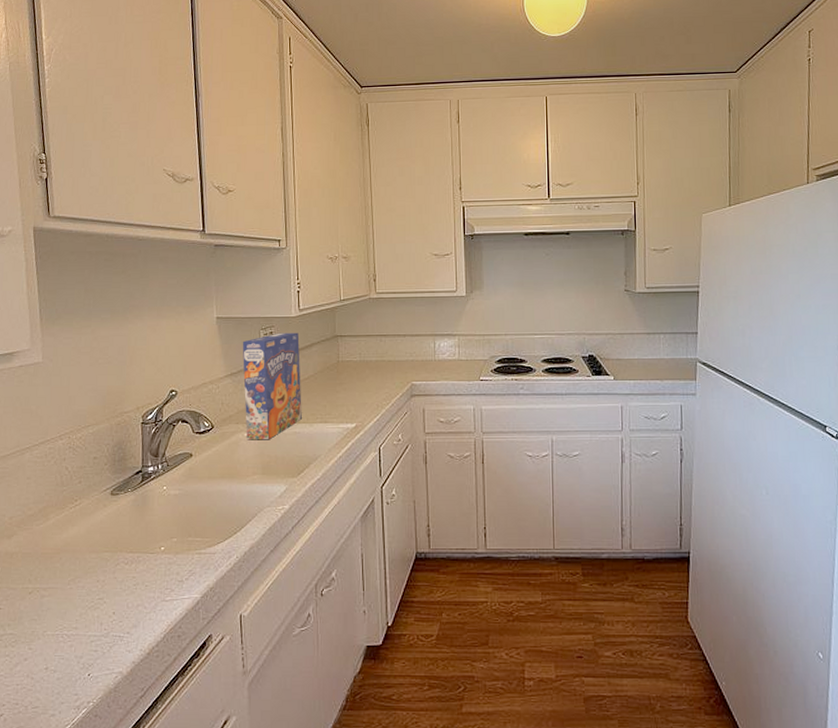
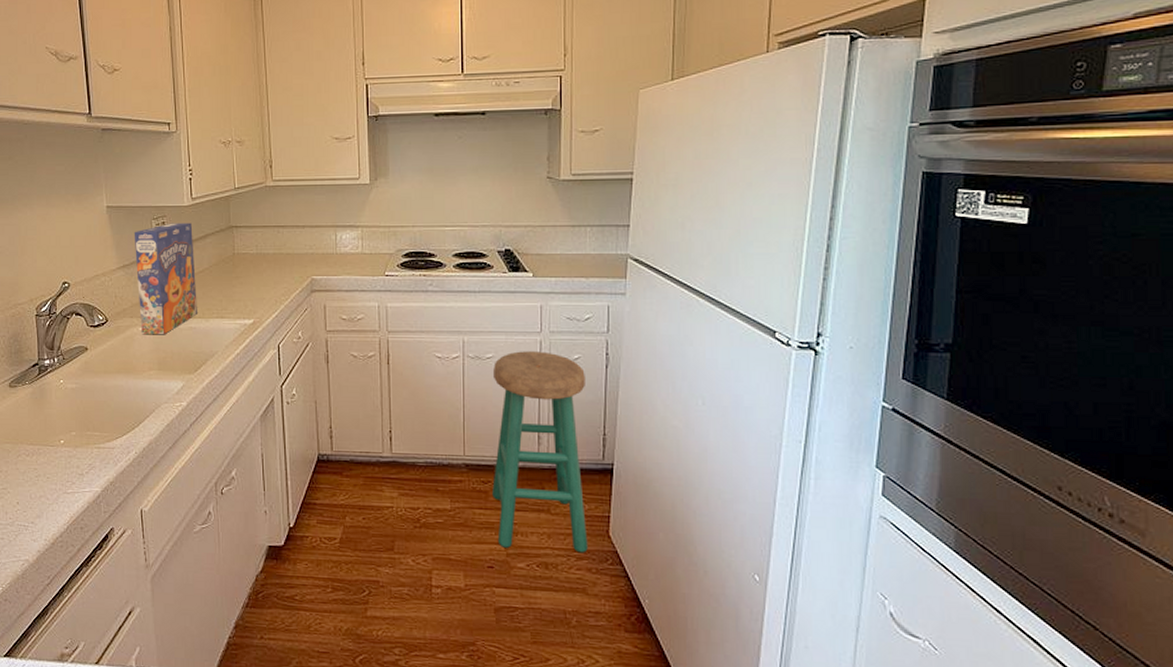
stool: none [580,448,669,639] -> present [492,351,588,553]

